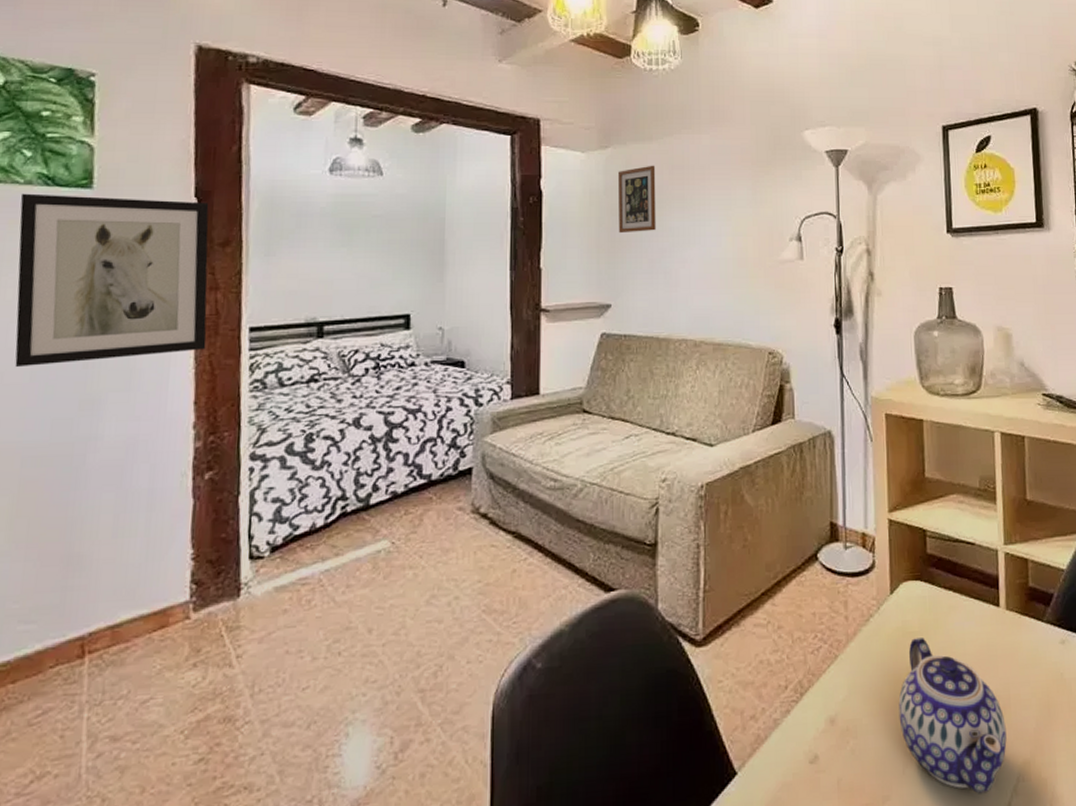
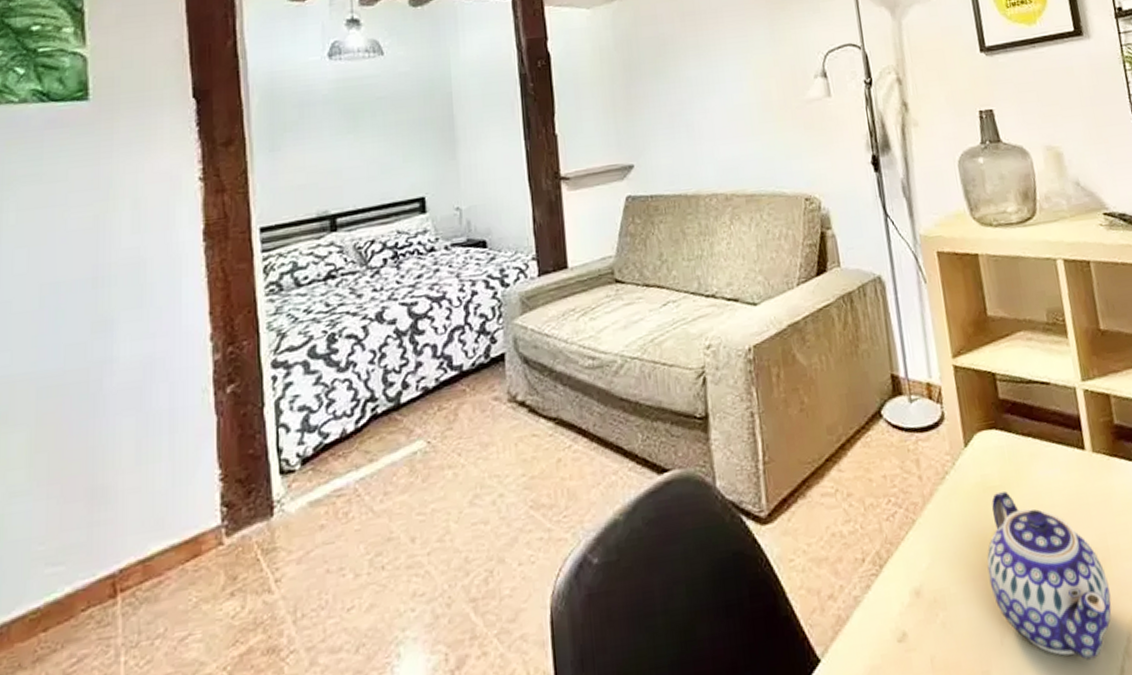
wall art: present [15,193,209,367] -> none [16,102,217,294]
picture frame: present [617,165,656,234] -> none [626,13,673,89]

